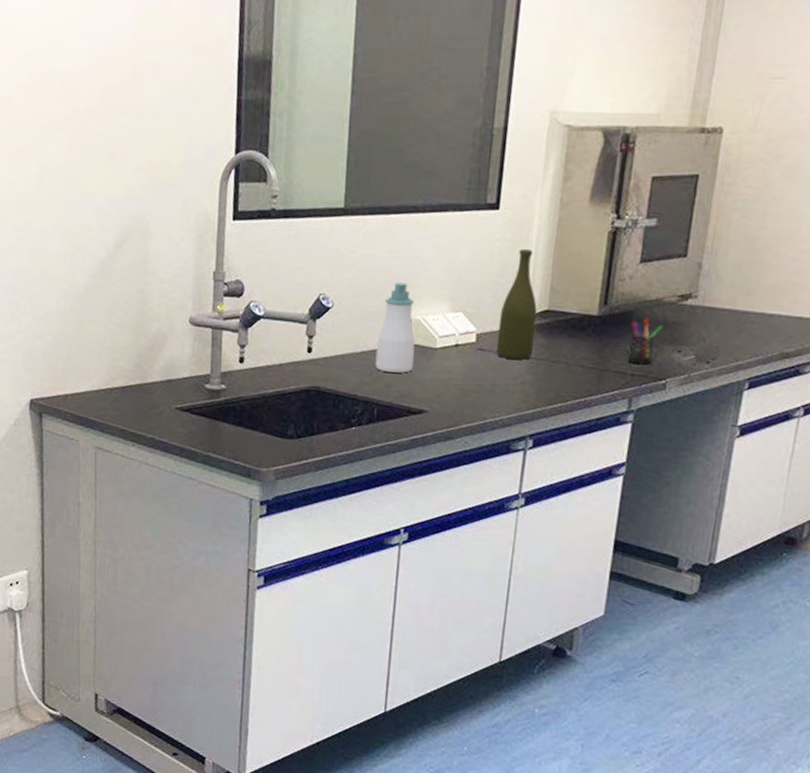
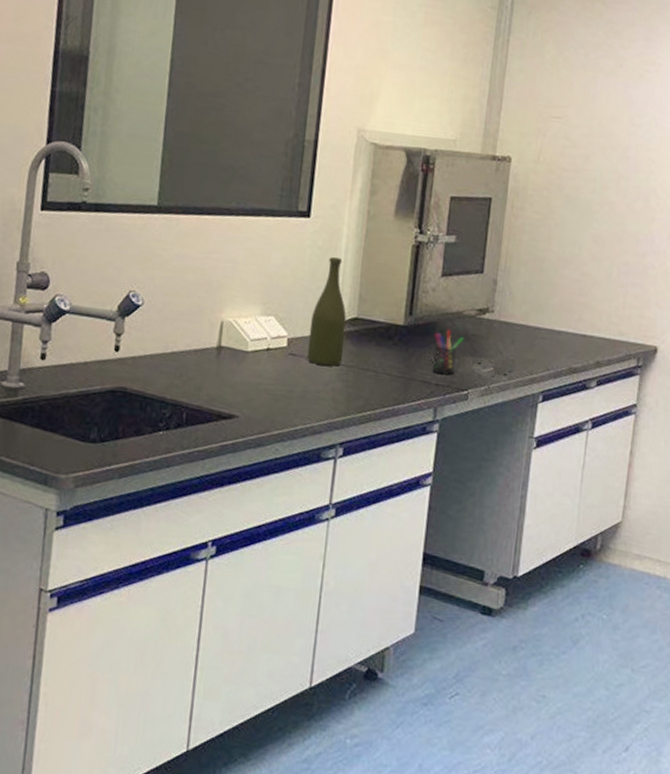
soap bottle: present [375,282,415,373] -> none [185,283,227,376]

